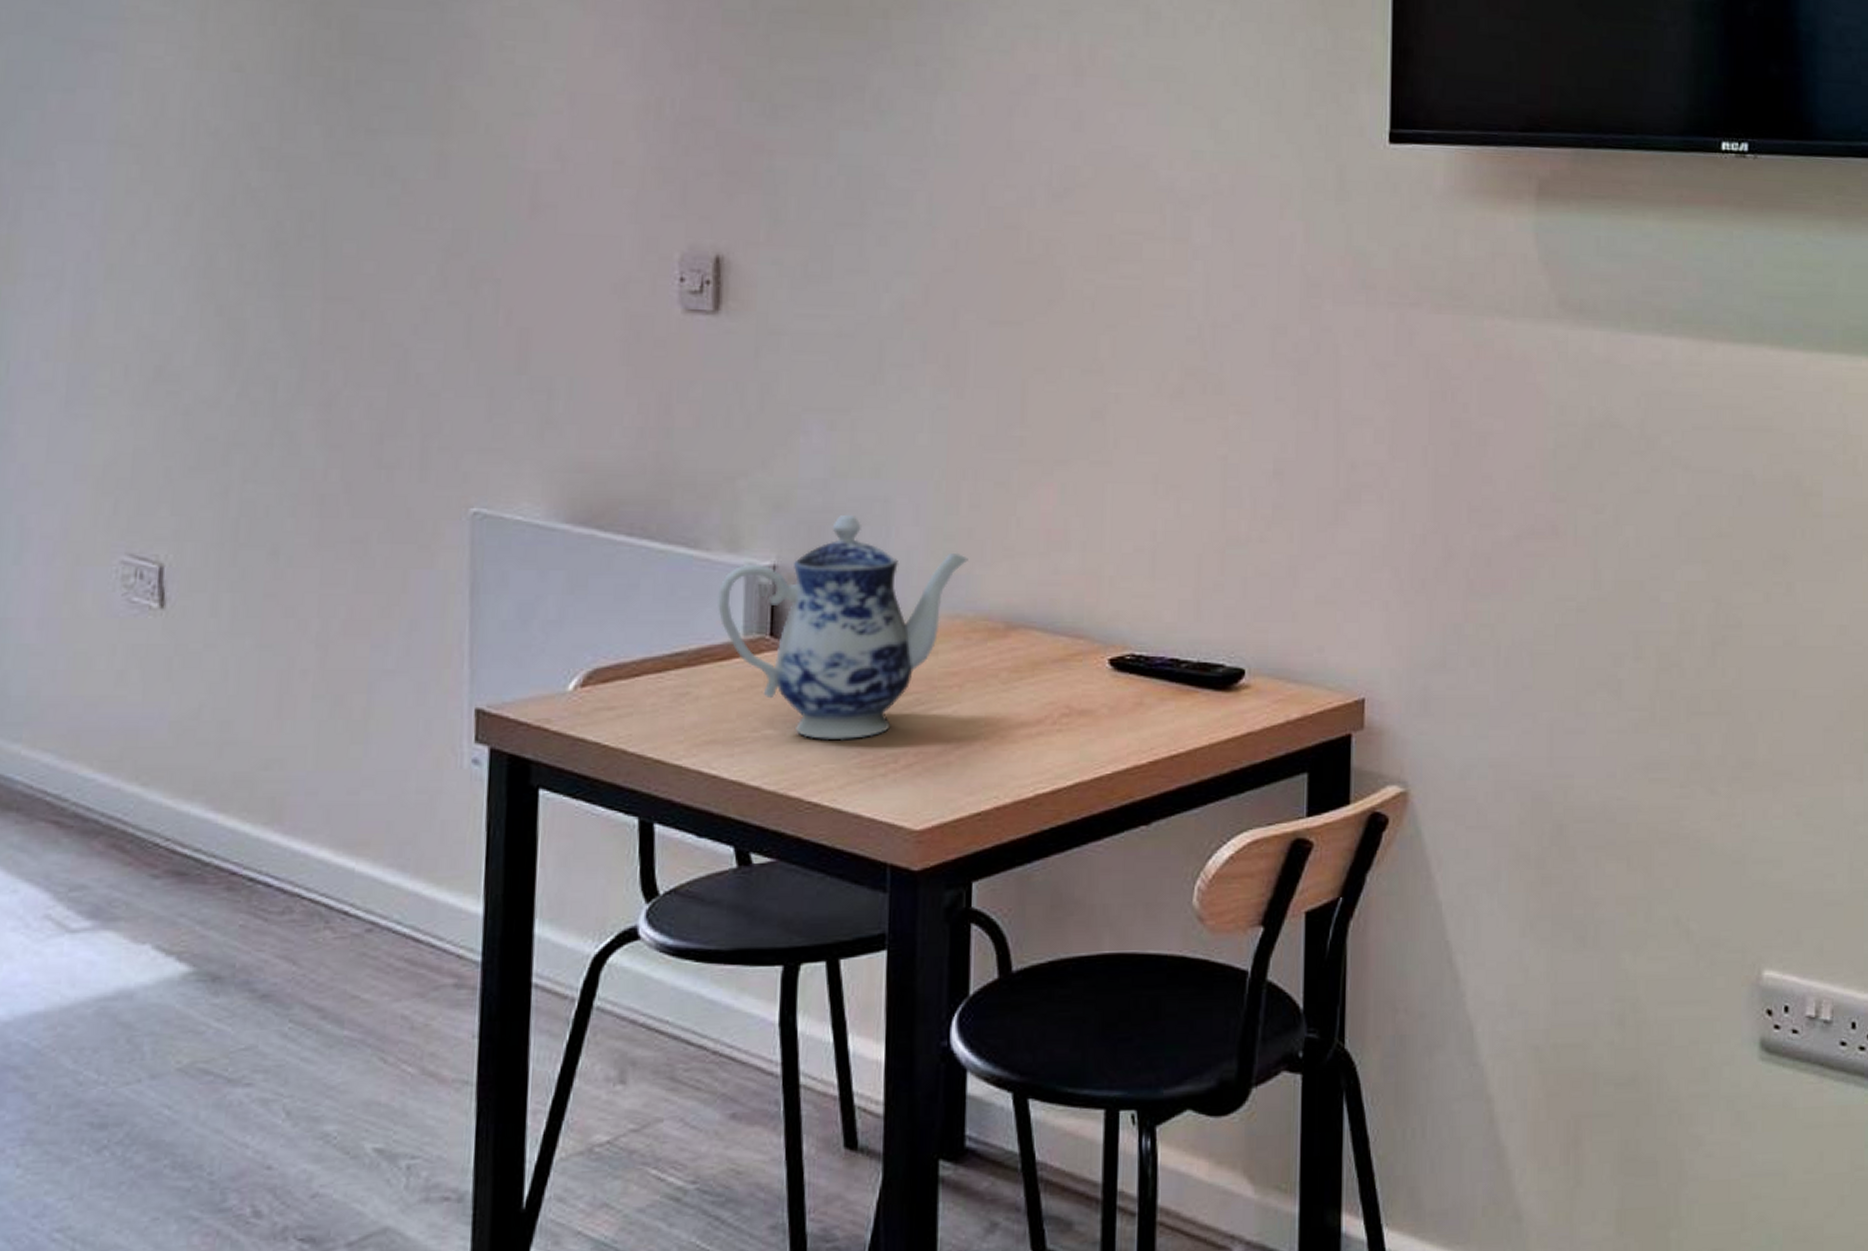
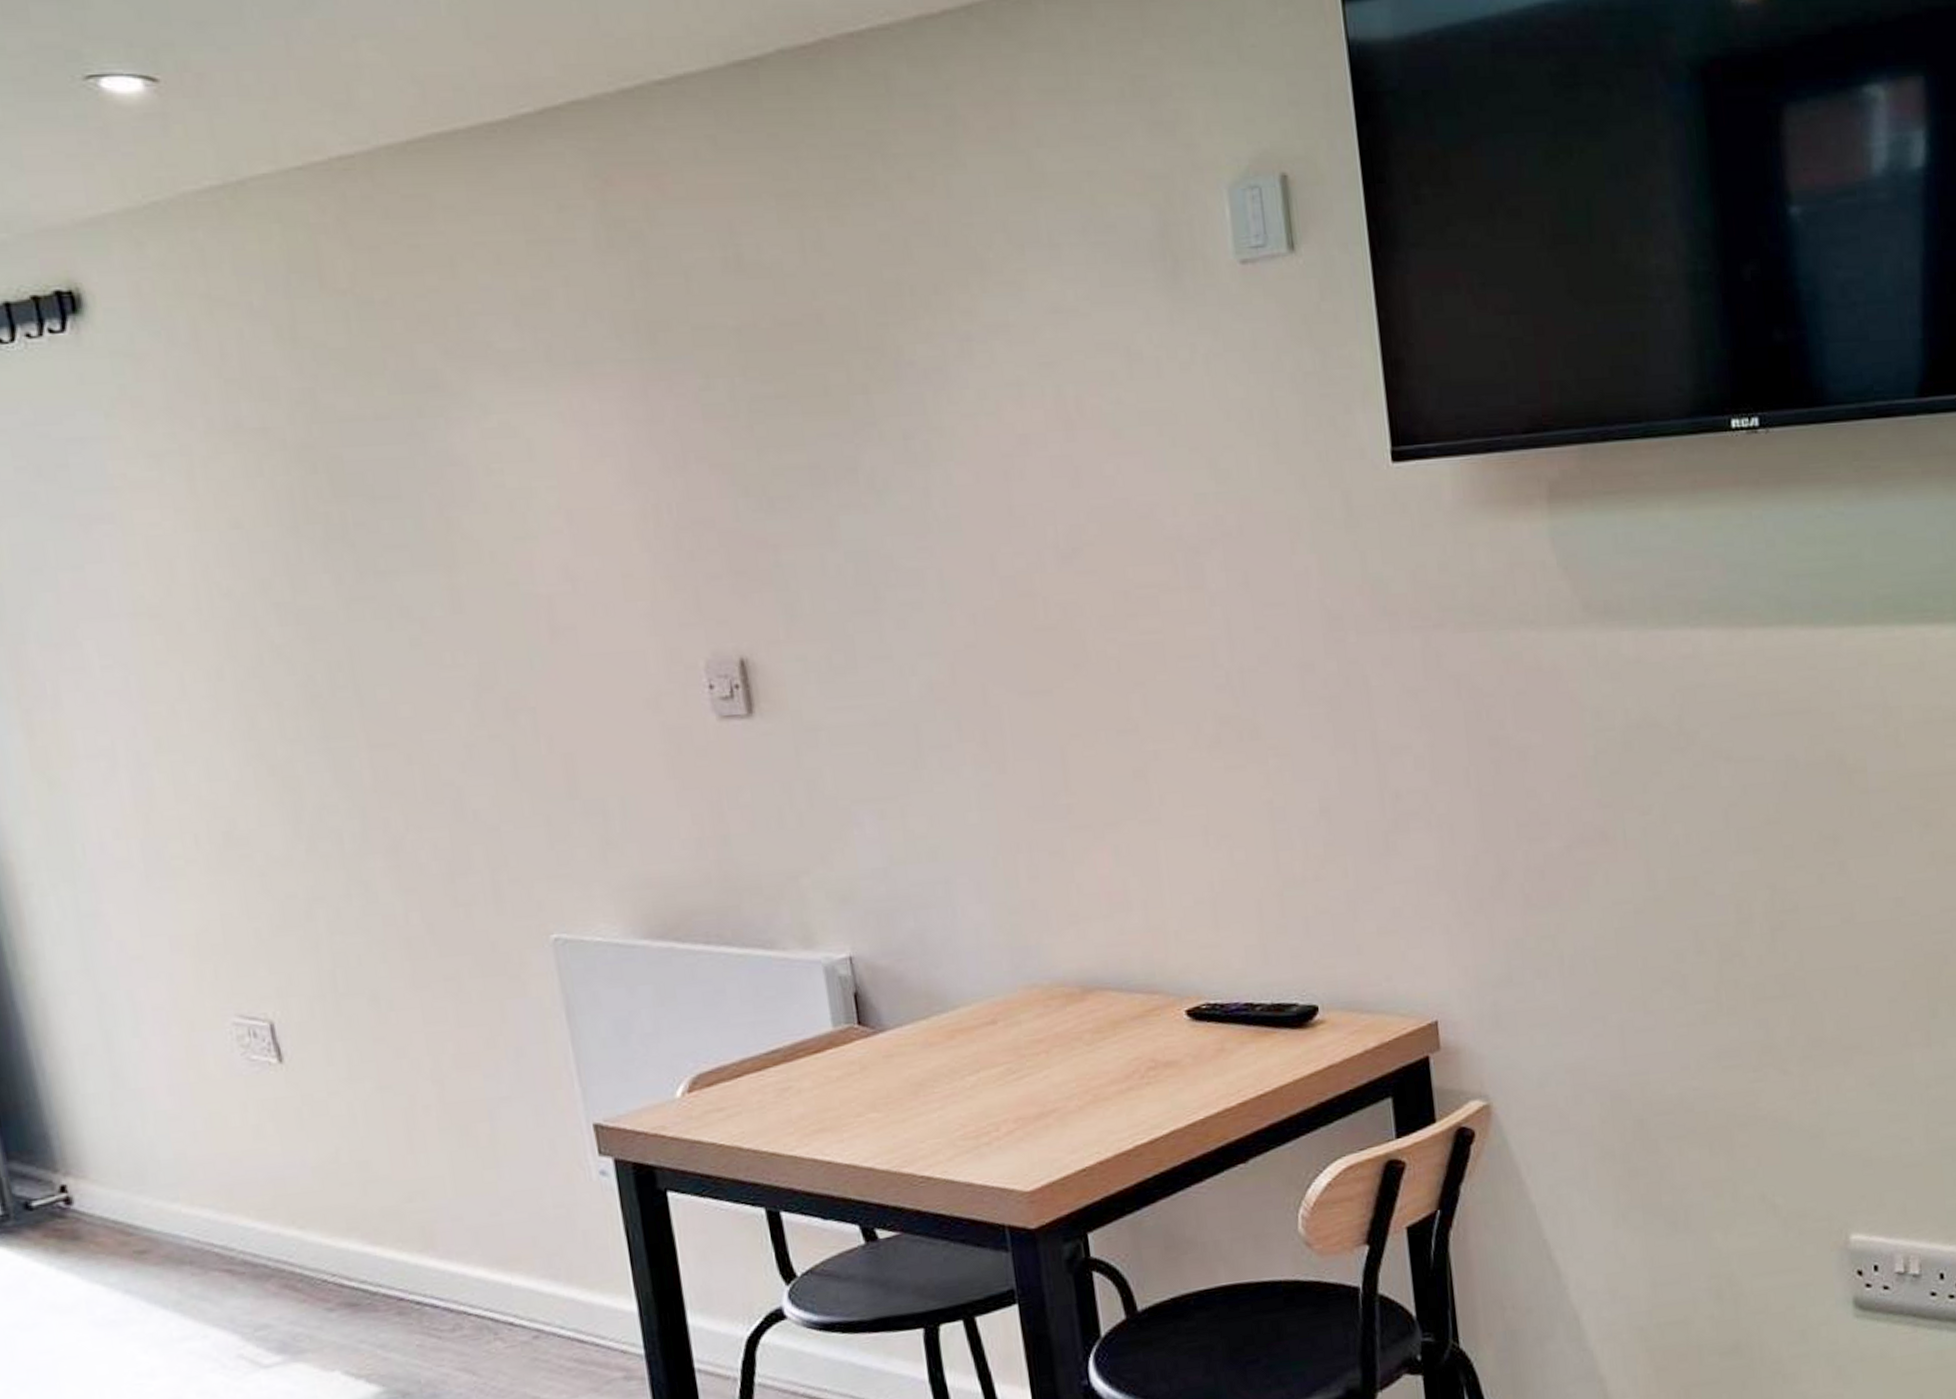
teapot: present [716,514,968,741] -> none [801,899,1036,1117]

